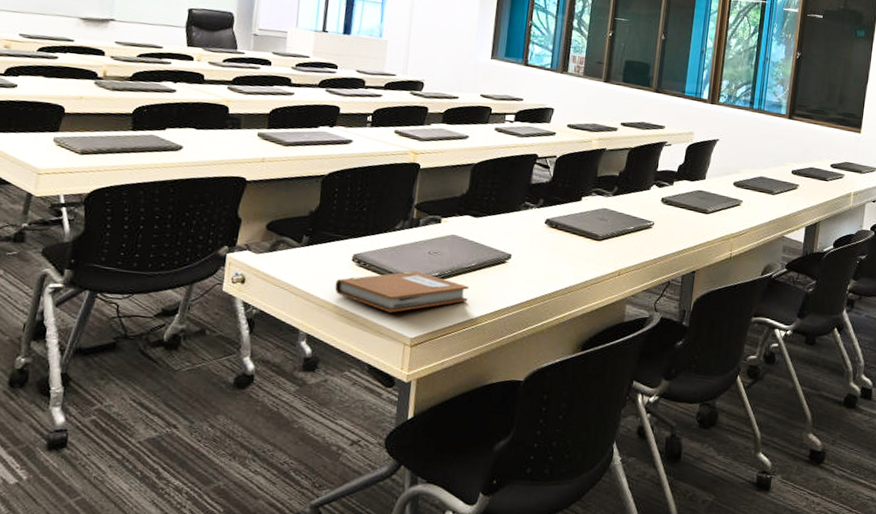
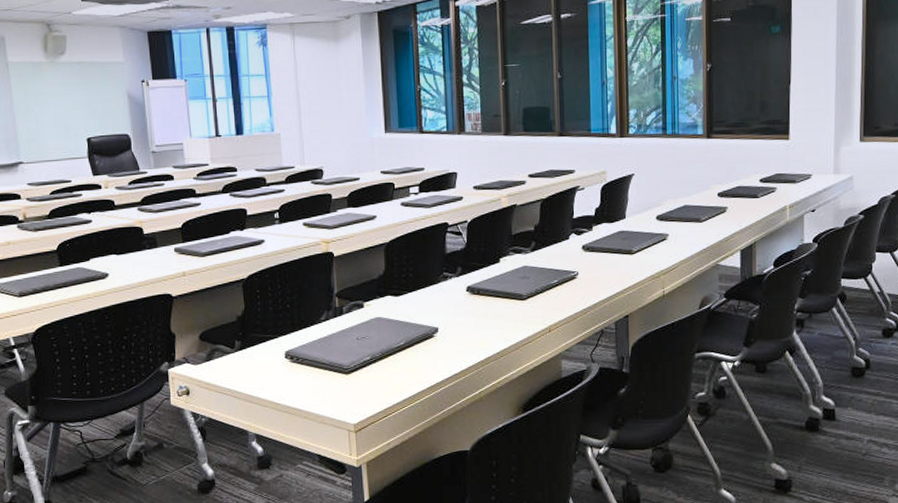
notebook: present [335,271,470,313] -> none [273,358,403,403]

